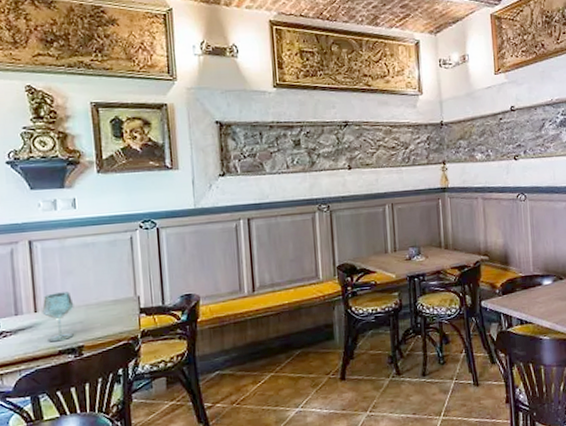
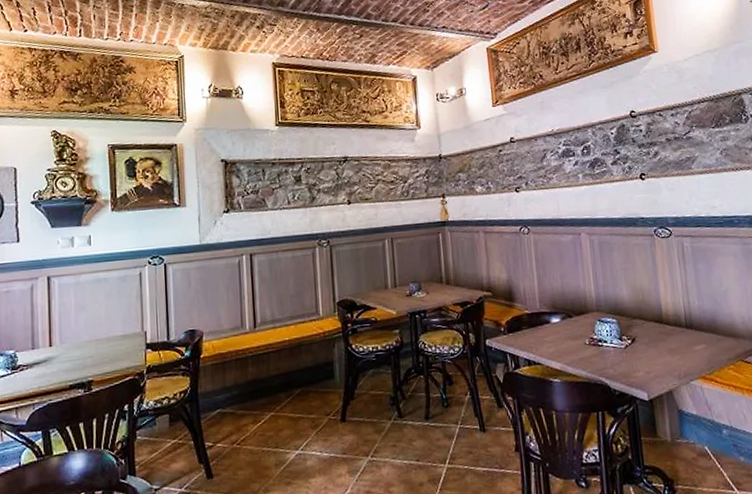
wine glass: present [42,292,74,343] -> none [56,326,86,377]

